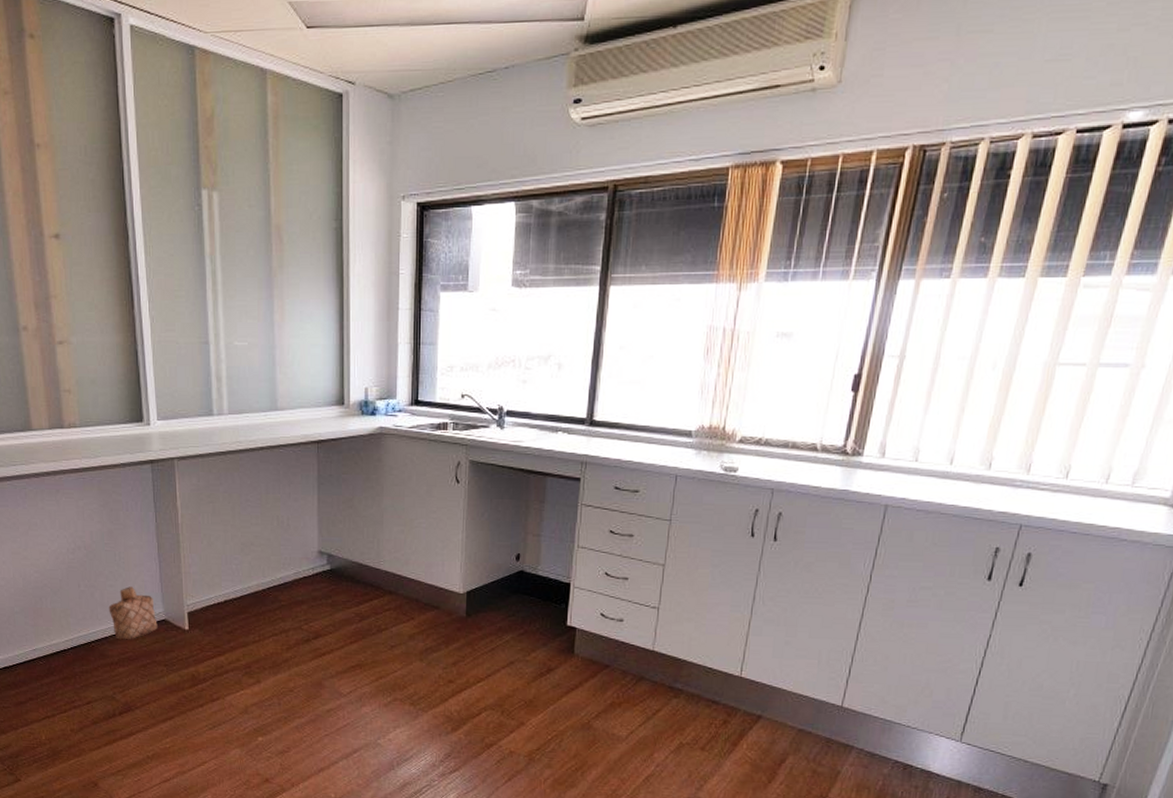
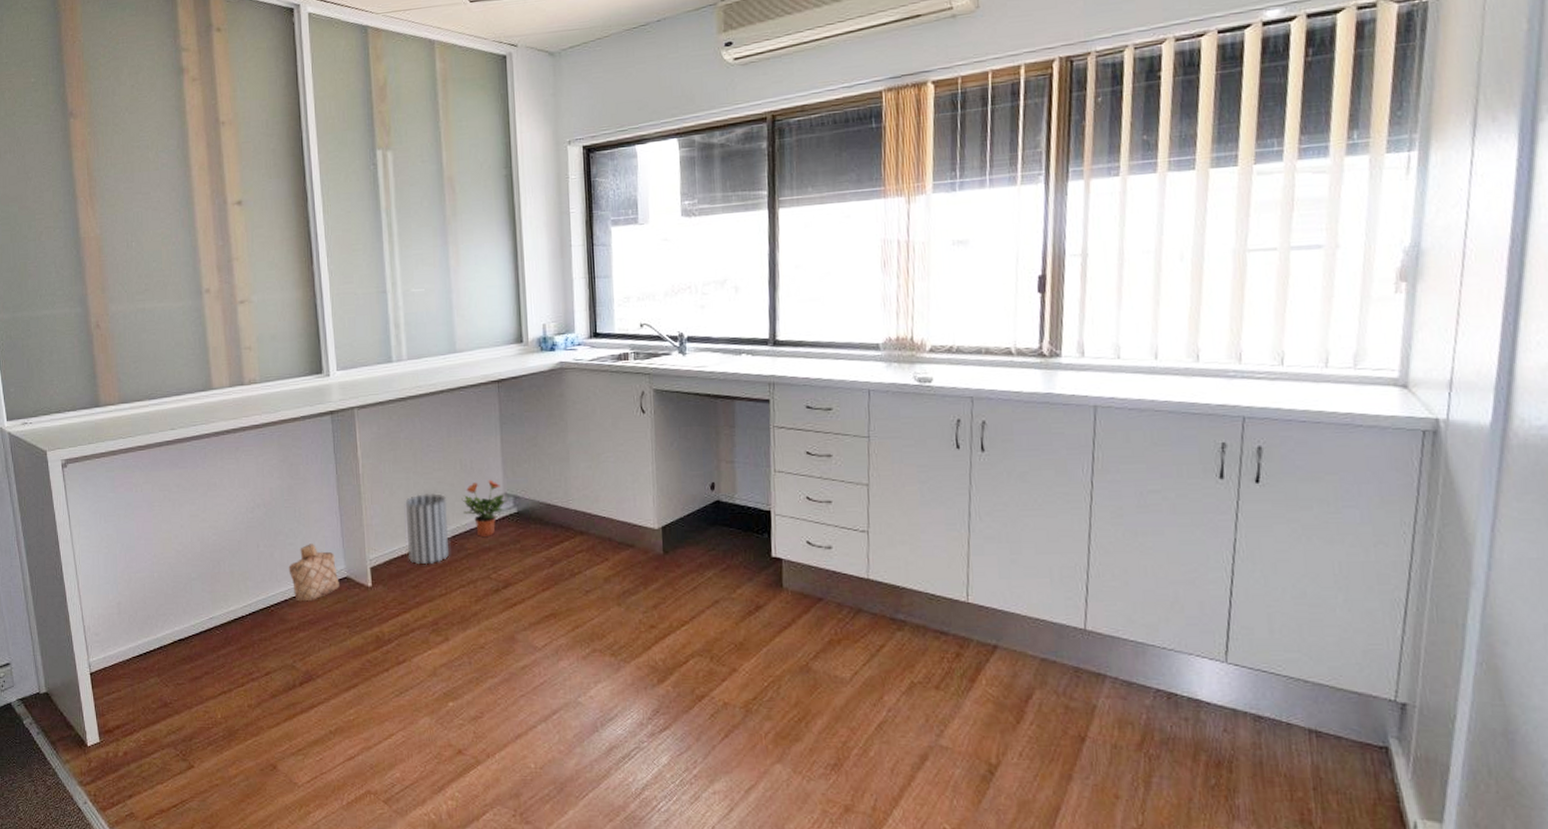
wastebasket: none [222,546,264,613] -> present [405,493,450,565]
potted plant: none [277,537,321,590] -> present [461,479,508,537]

